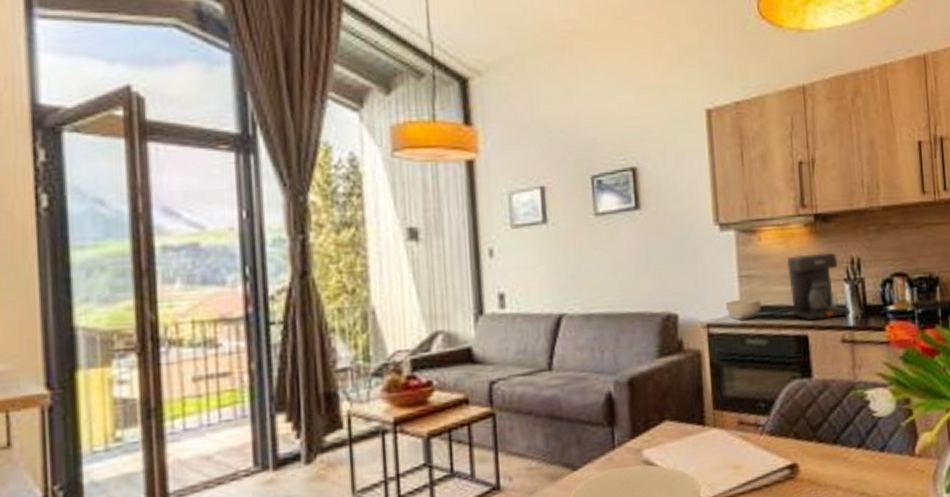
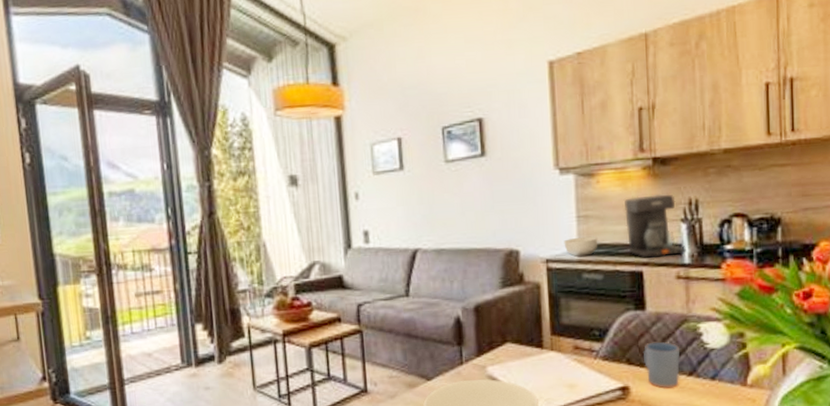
mug: none [810,411,849,463] -> present [642,341,680,388]

